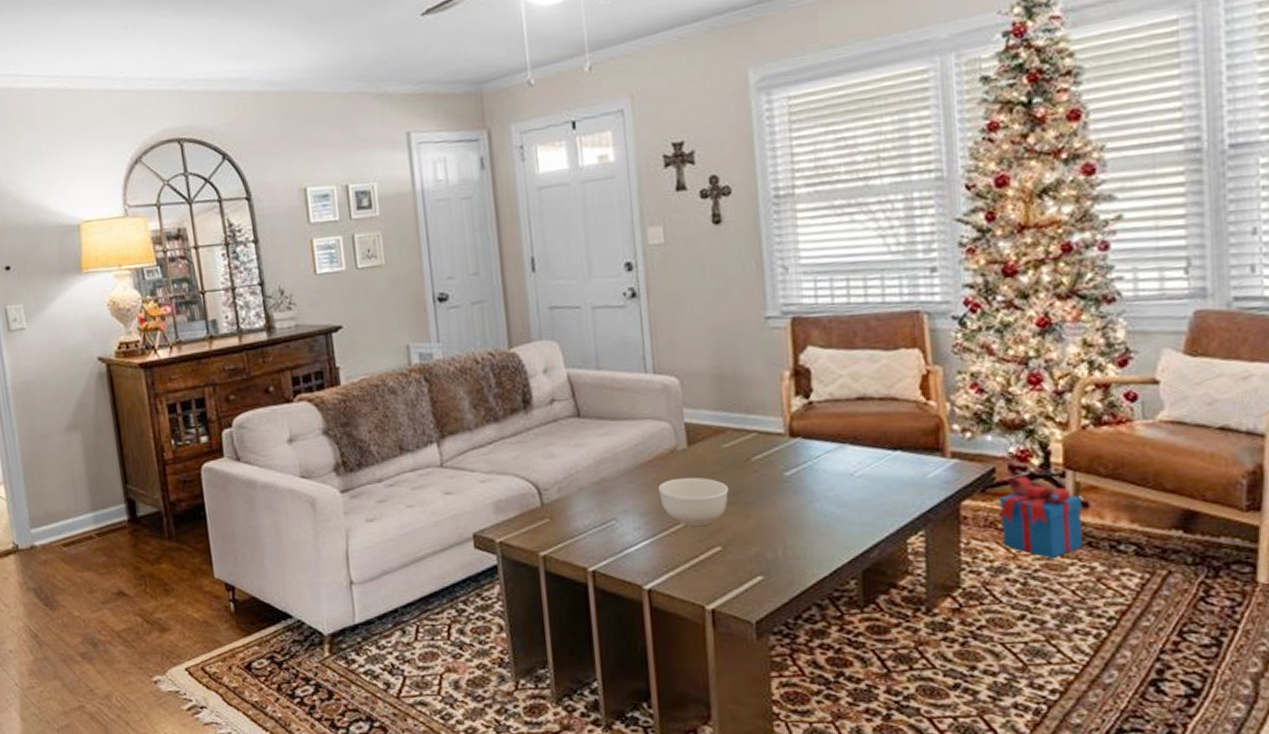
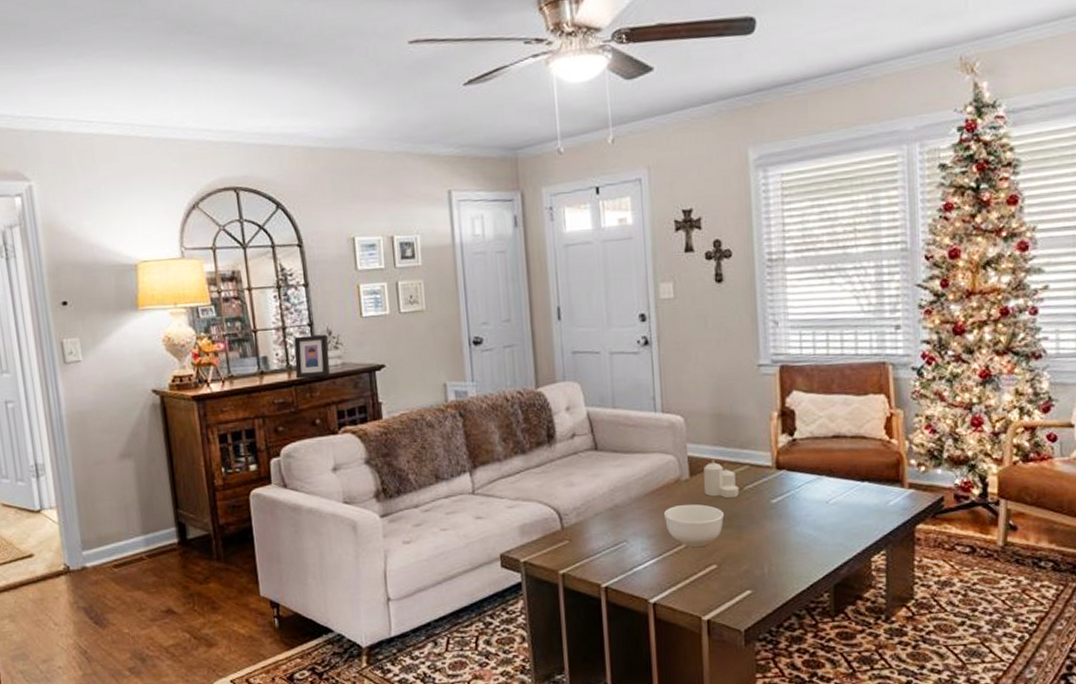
picture frame: none [244,294,283,343] -> present [294,334,330,379]
candle: none [703,427,746,471] -> present [703,460,739,499]
gift box: present [997,476,1084,559] -> none [945,504,1012,574]

